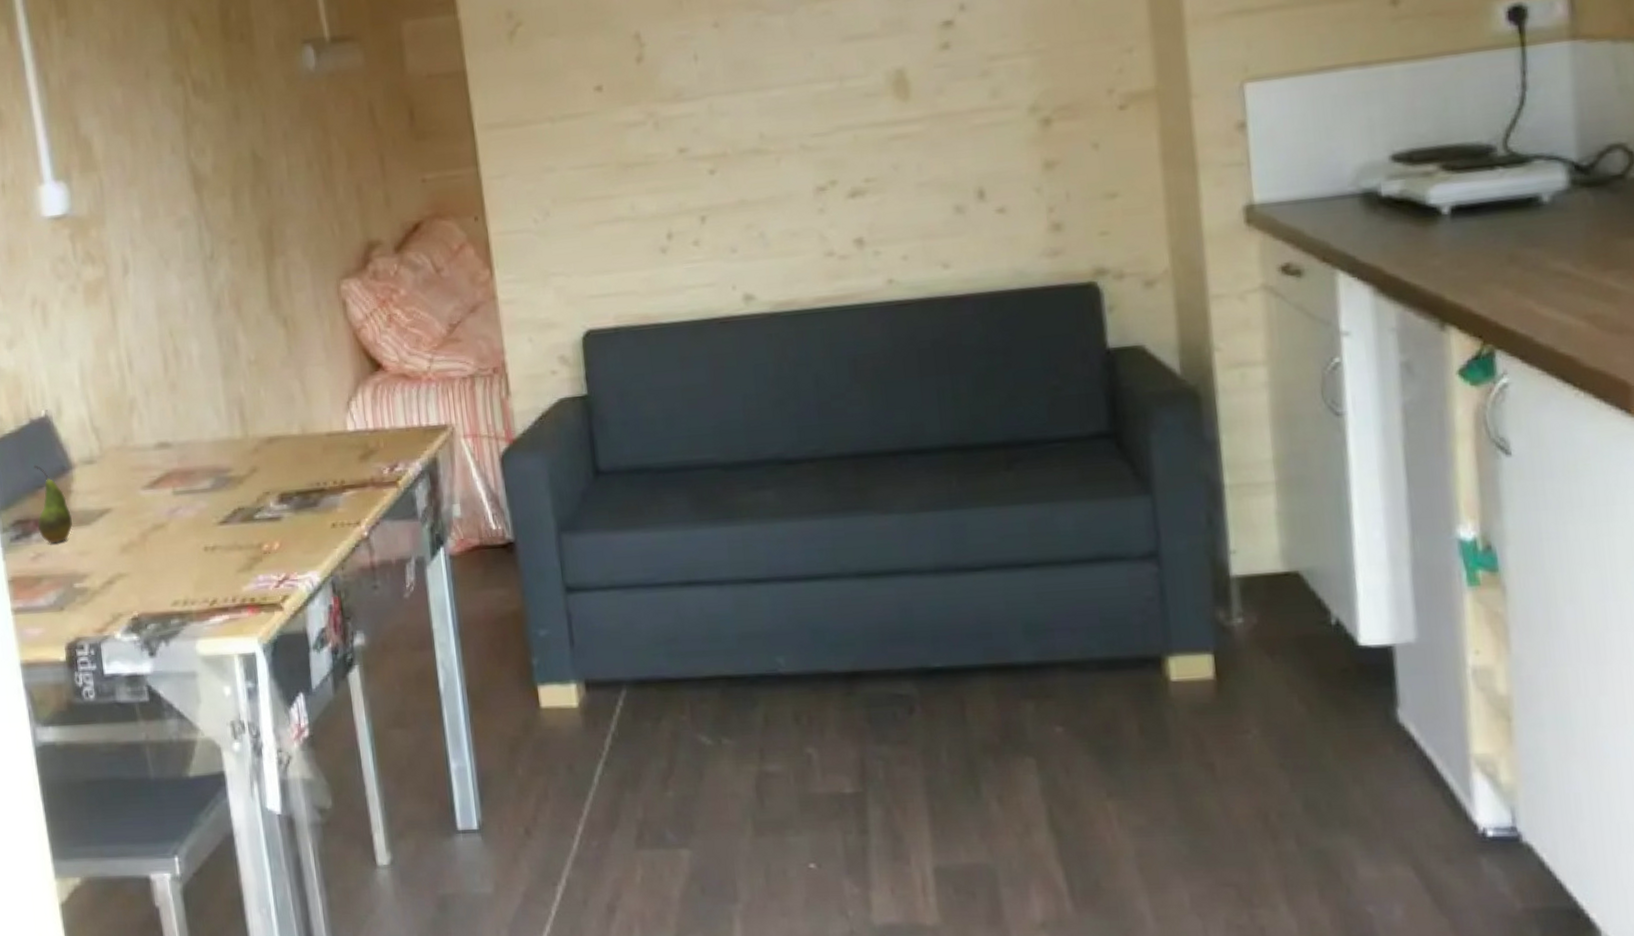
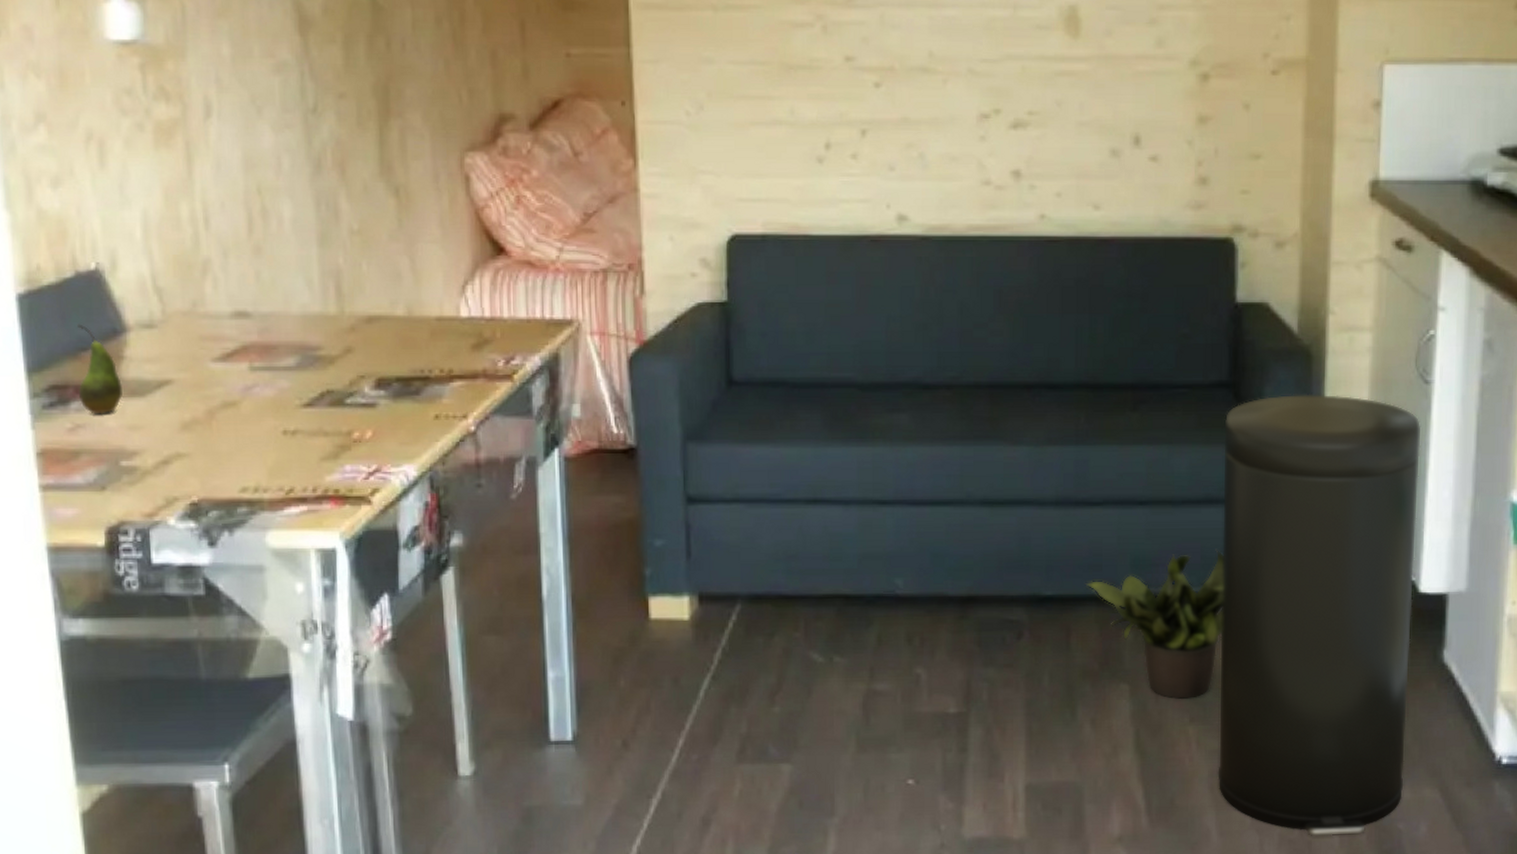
potted plant: none [974,609,1134,773] -> present [1084,549,1224,700]
pedal bin: none [1109,436,1368,922] -> present [1217,395,1421,837]

